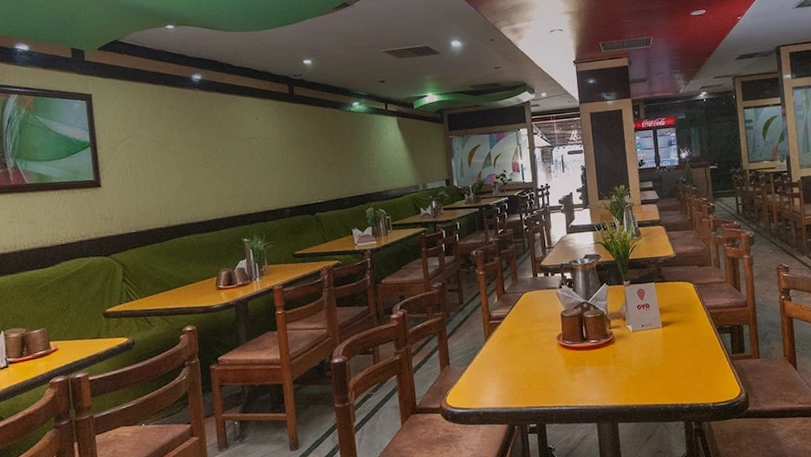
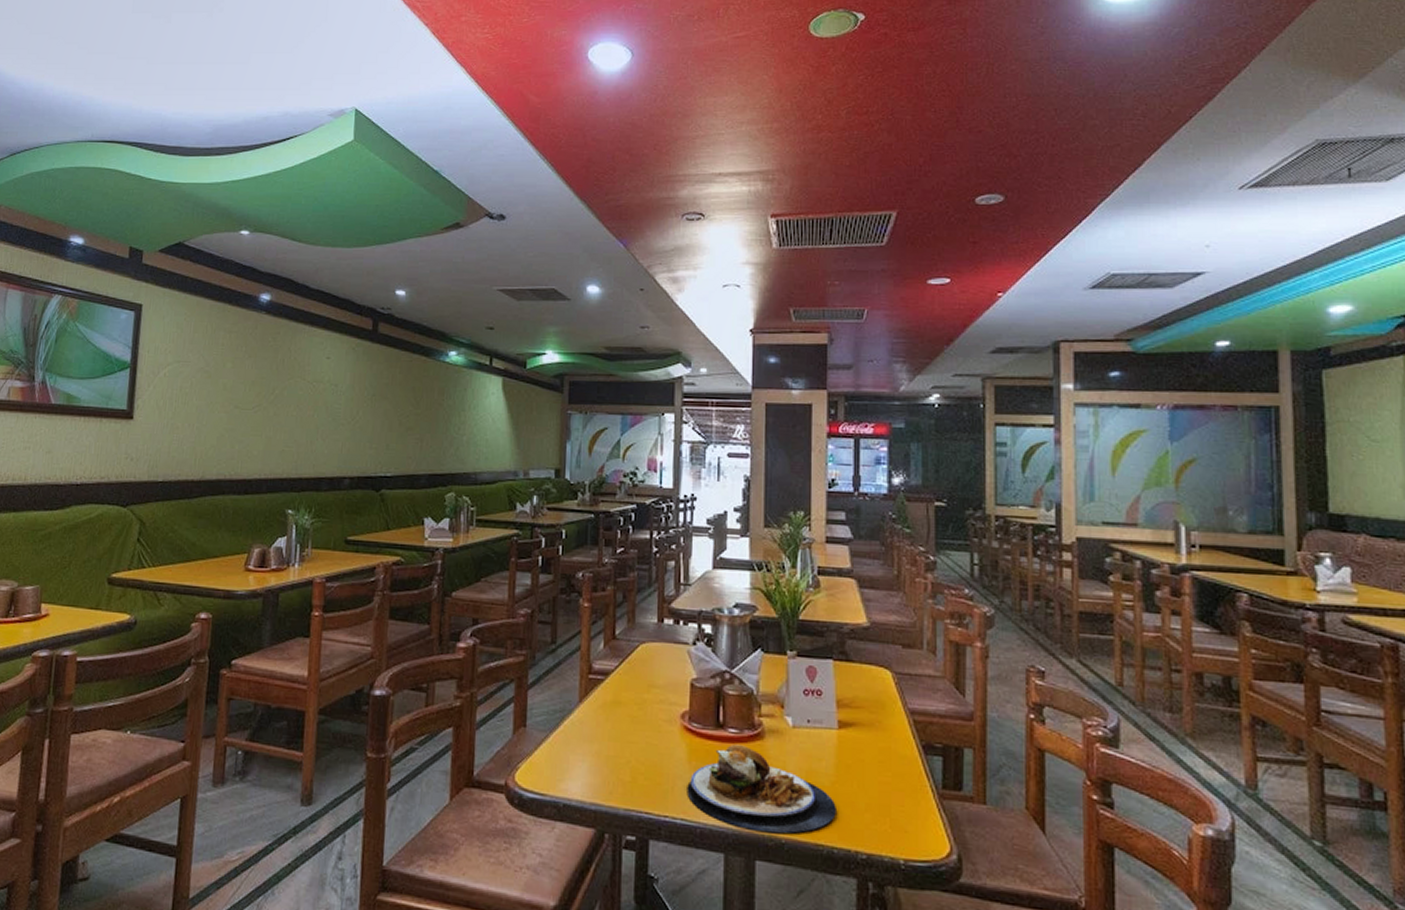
plate: none [567,349,667,405] -> present [687,743,836,834]

